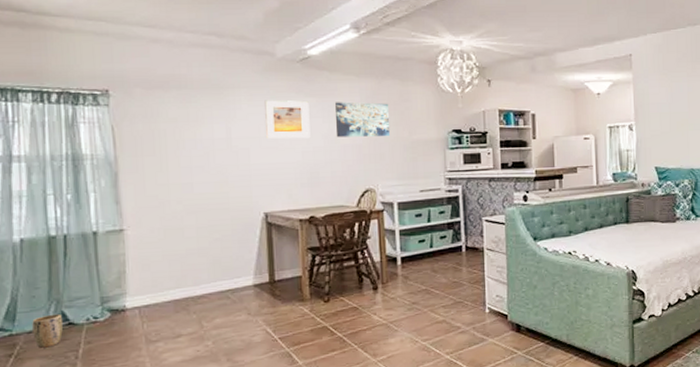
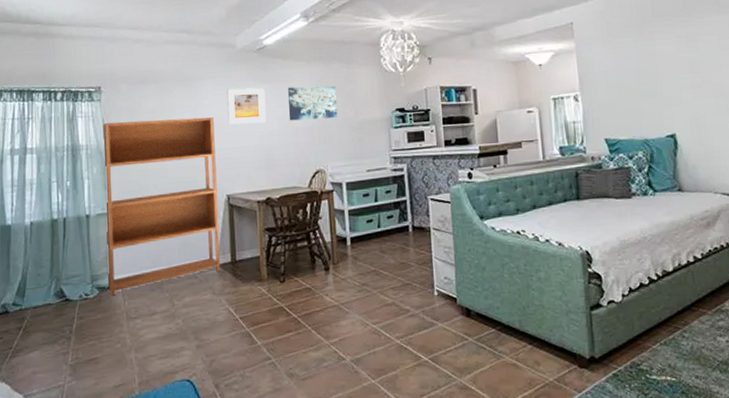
plant pot: present [32,313,63,348] -> none [37,290,61,322]
bookshelf: none [112,129,258,320] -> present [103,117,221,297]

